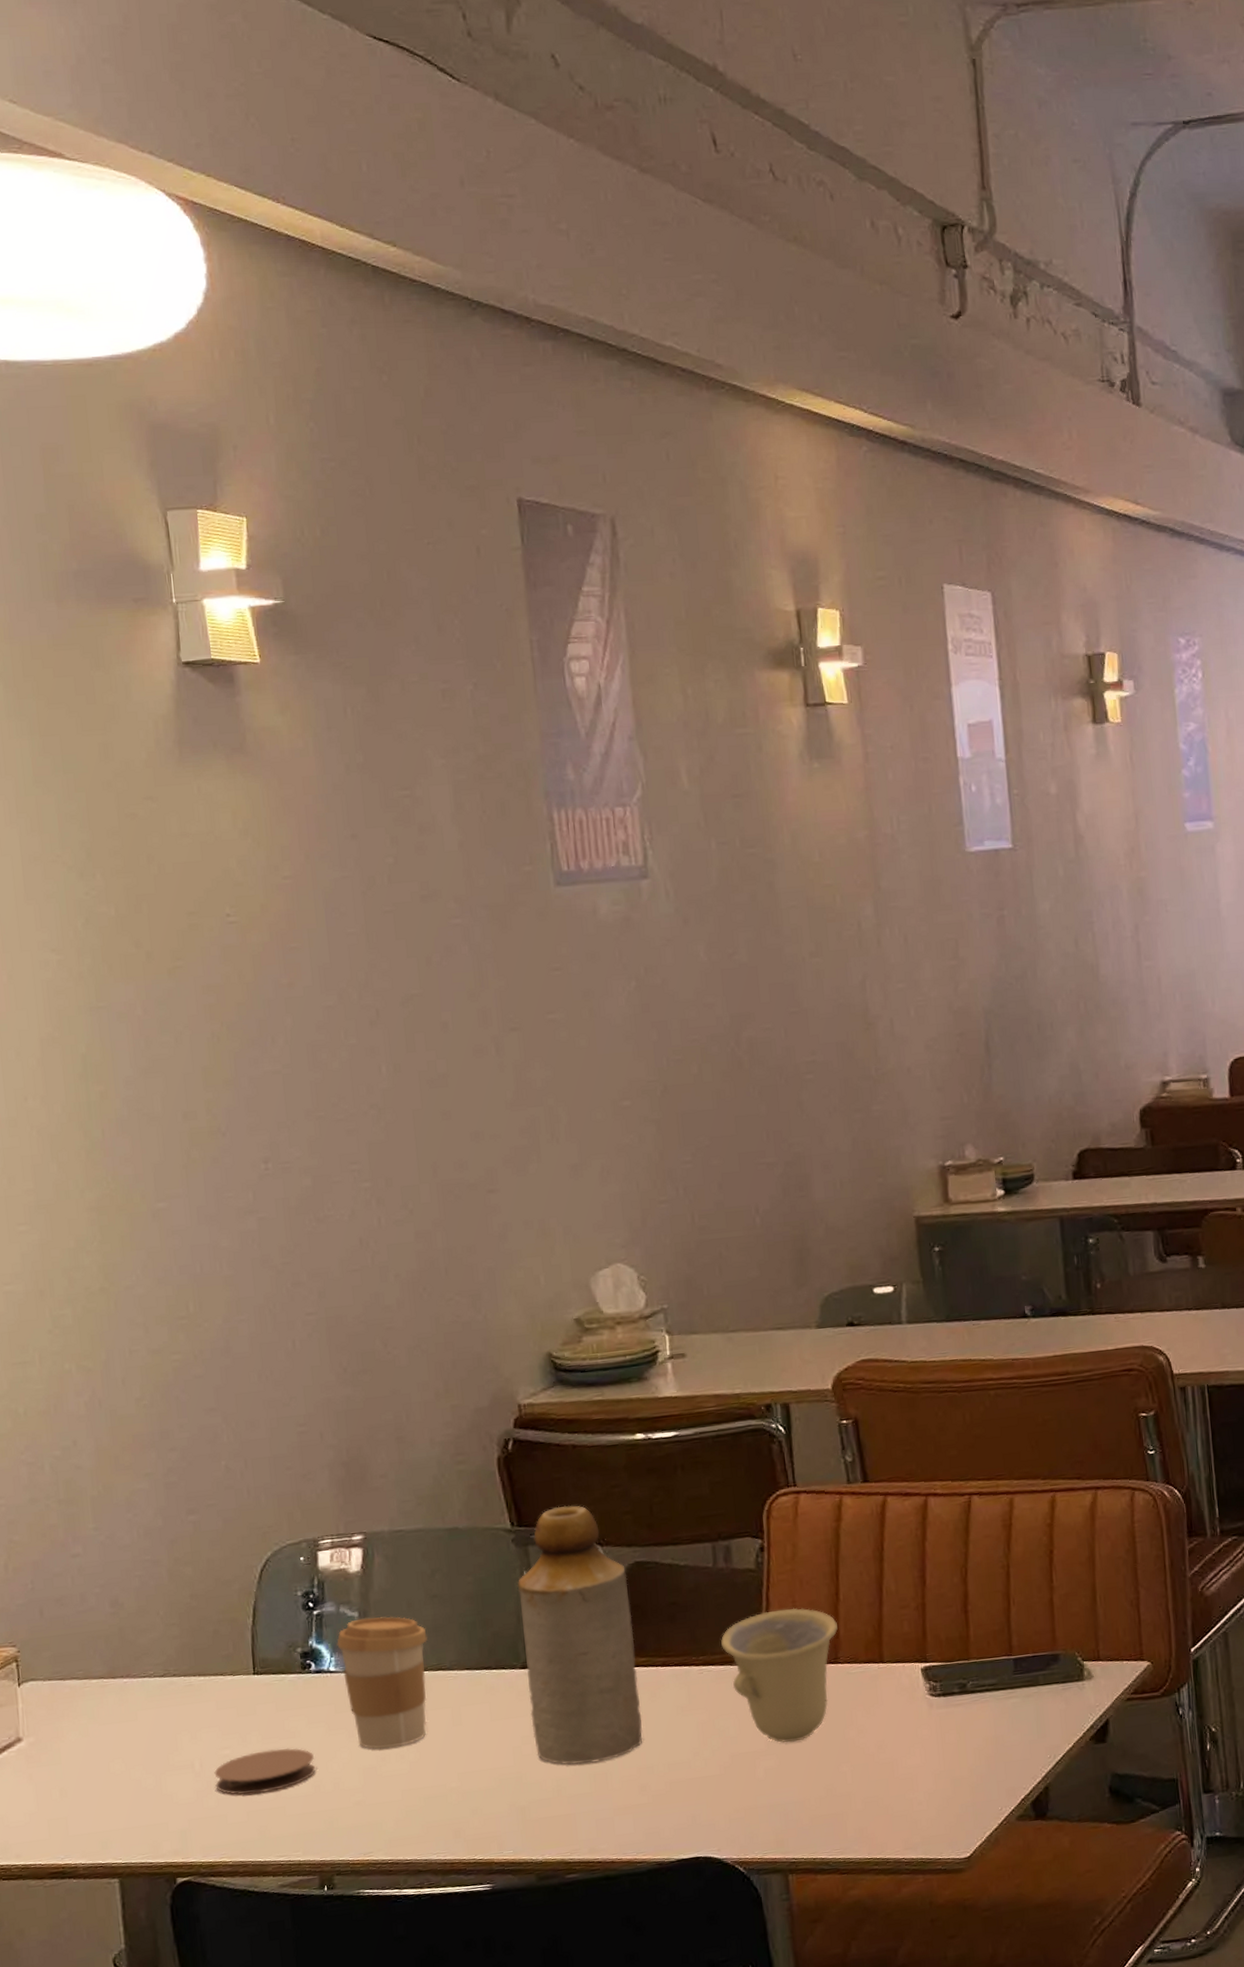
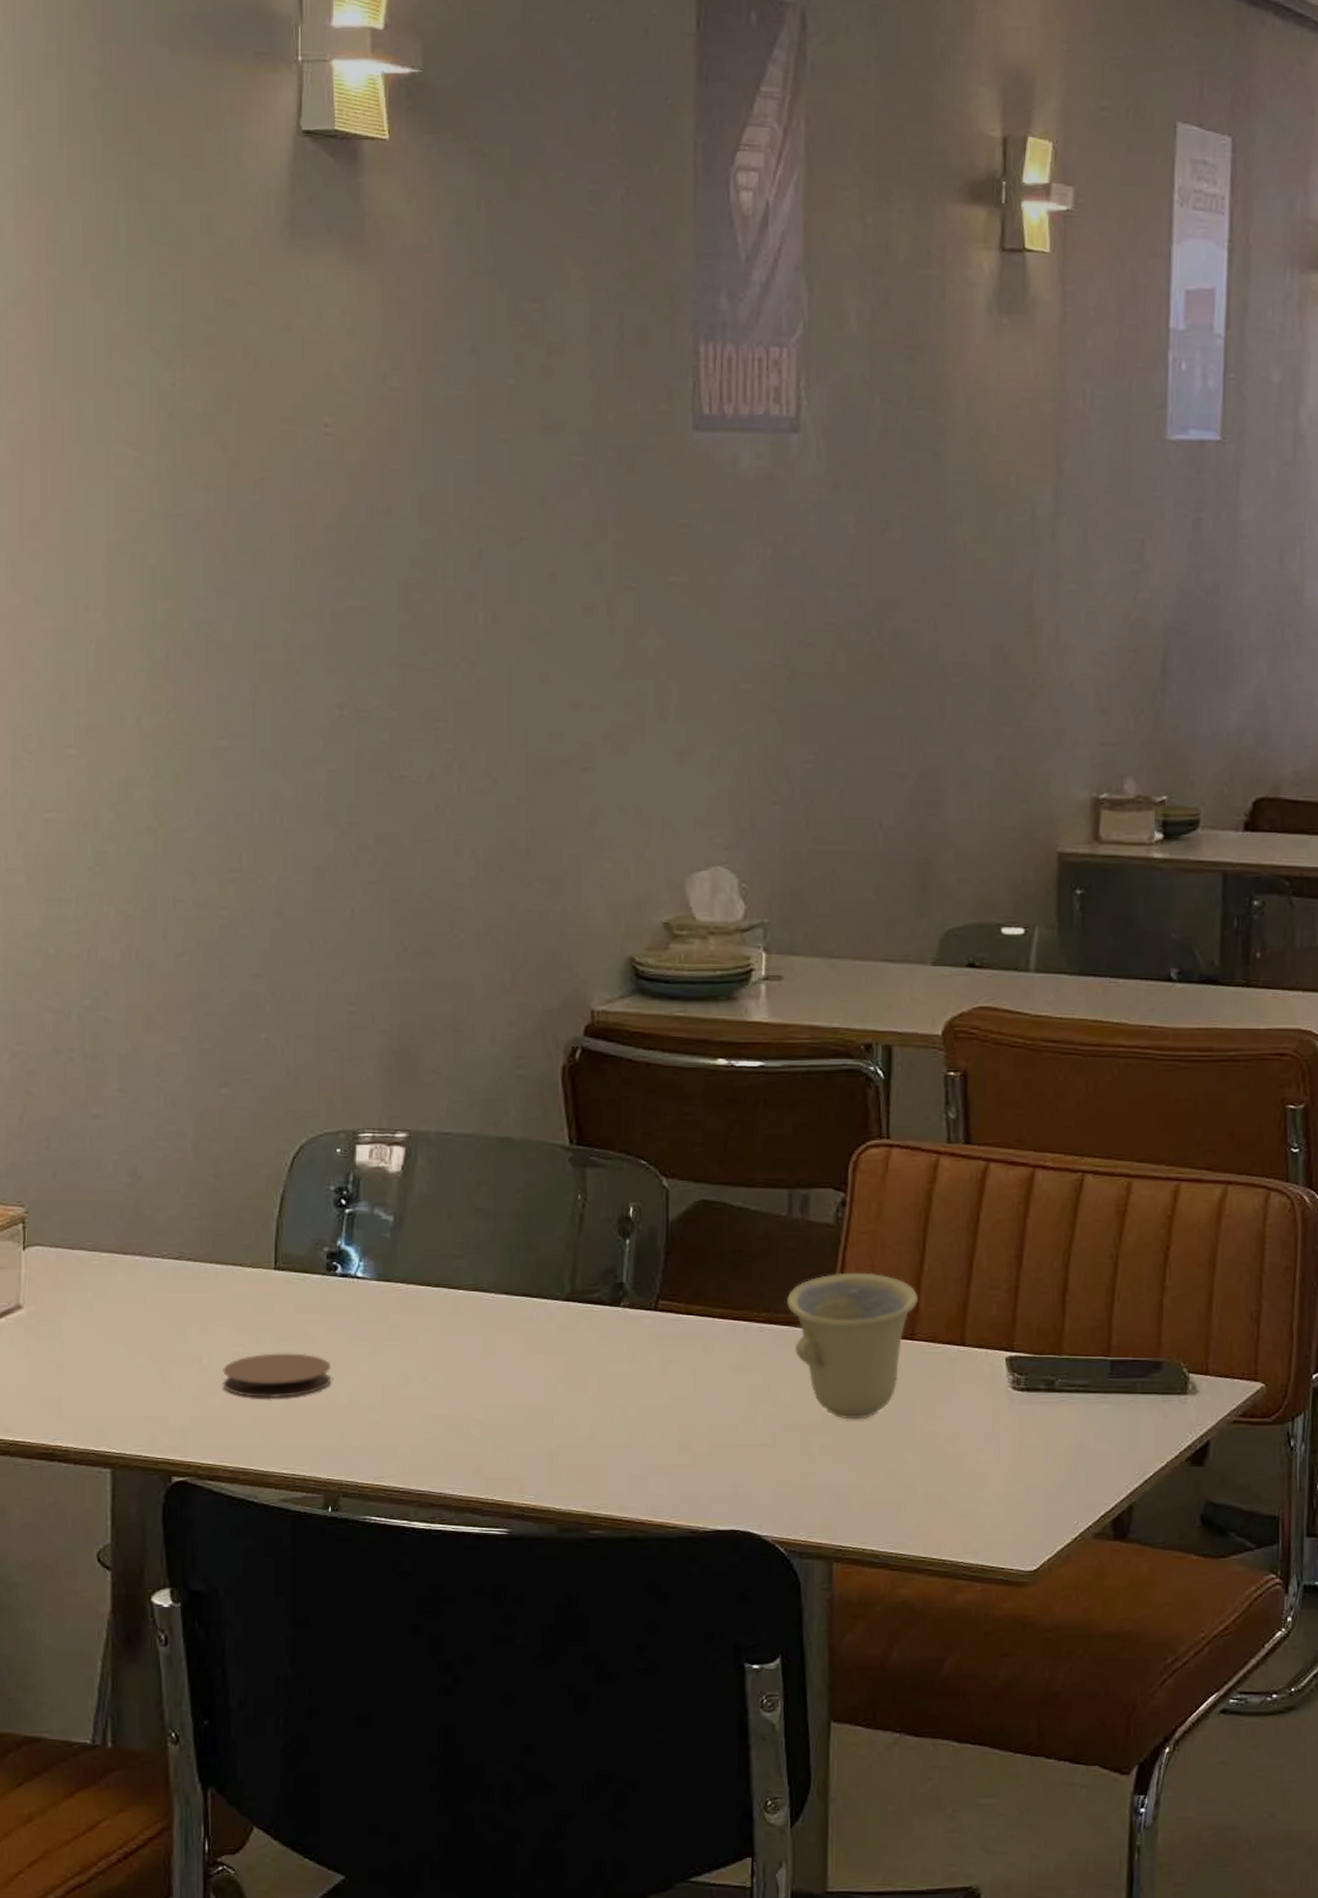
coffee cup: present [337,1616,427,1749] -> none [367,1224,466,1368]
bottle: present [517,1505,643,1765] -> none [569,1128,692,1413]

